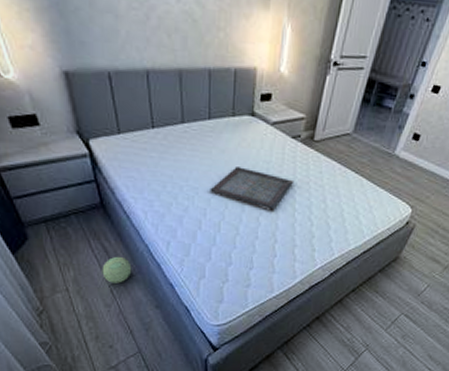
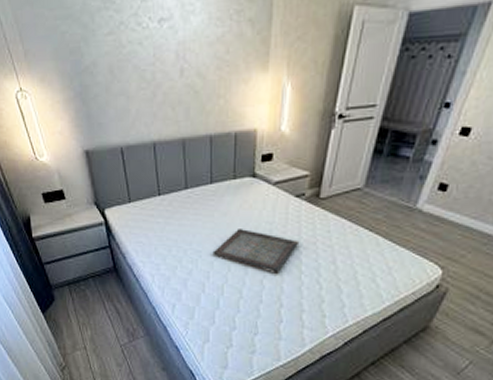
plush toy: present [102,256,132,283] -> none [114,317,141,344]

